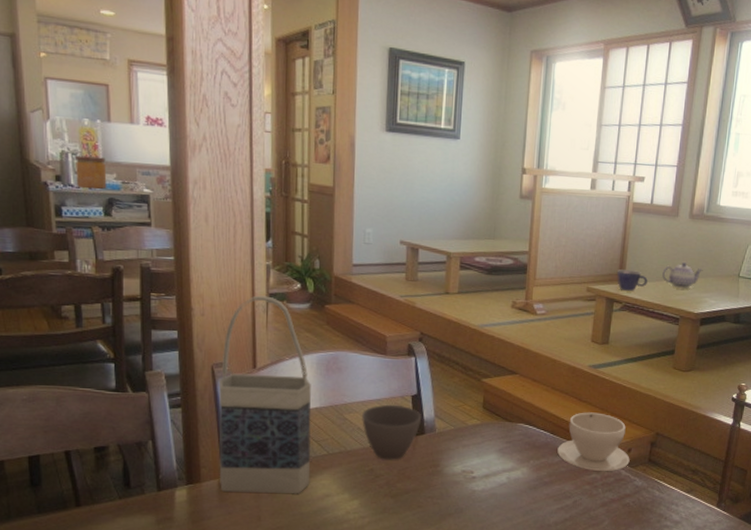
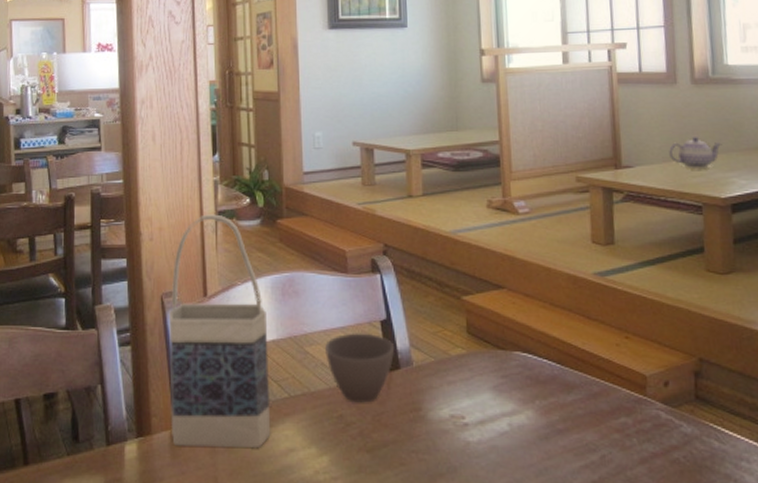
jar: present [76,155,107,190] -> none [34,87,62,119]
teacup: present [557,412,630,471] -> none [569,334,669,413]
cup: present [616,269,648,291] -> none [610,152,652,177]

